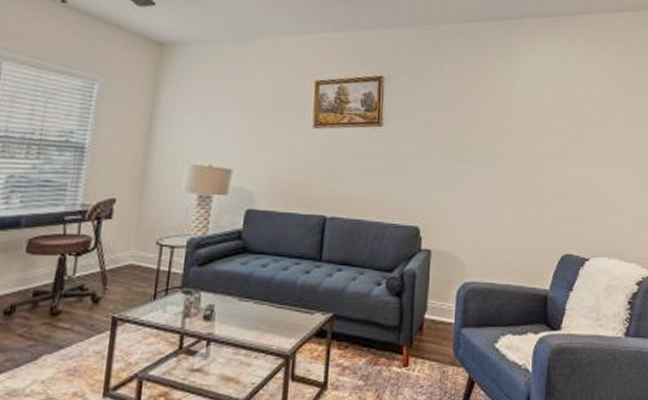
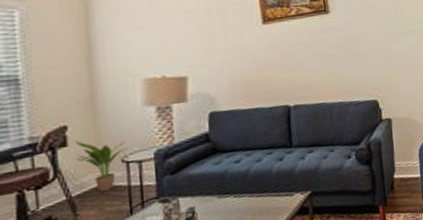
potted plant: none [117,215,164,272] -> present [74,140,128,193]

